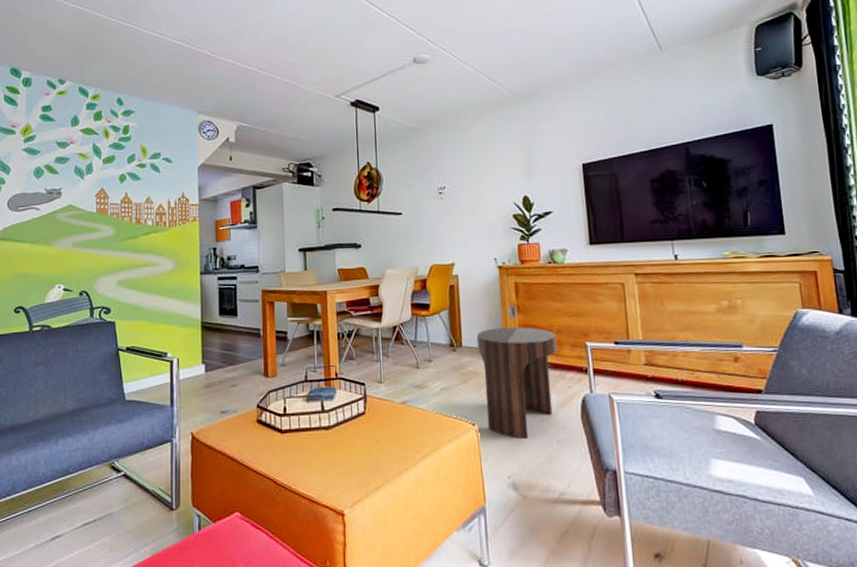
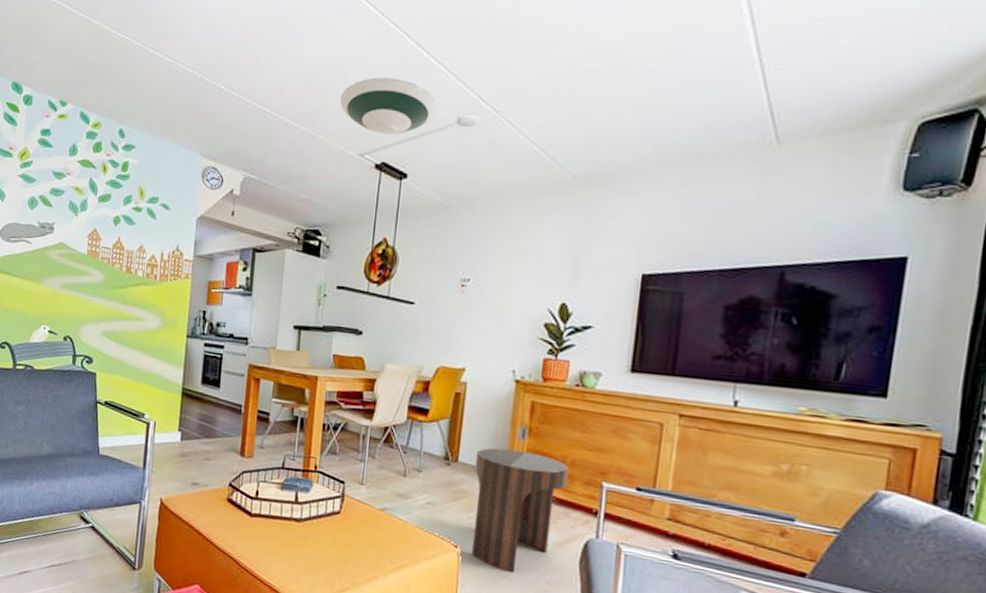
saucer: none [313,31,396,77] -> present [340,77,438,135]

